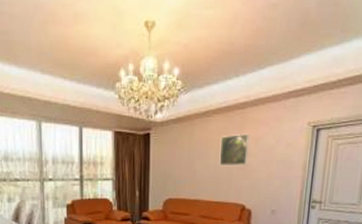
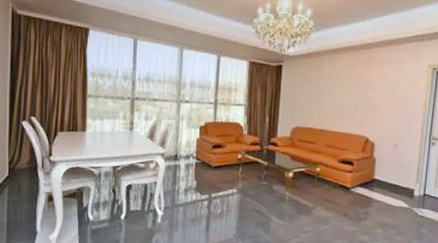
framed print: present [219,133,250,165] -> none [345,71,374,100]

